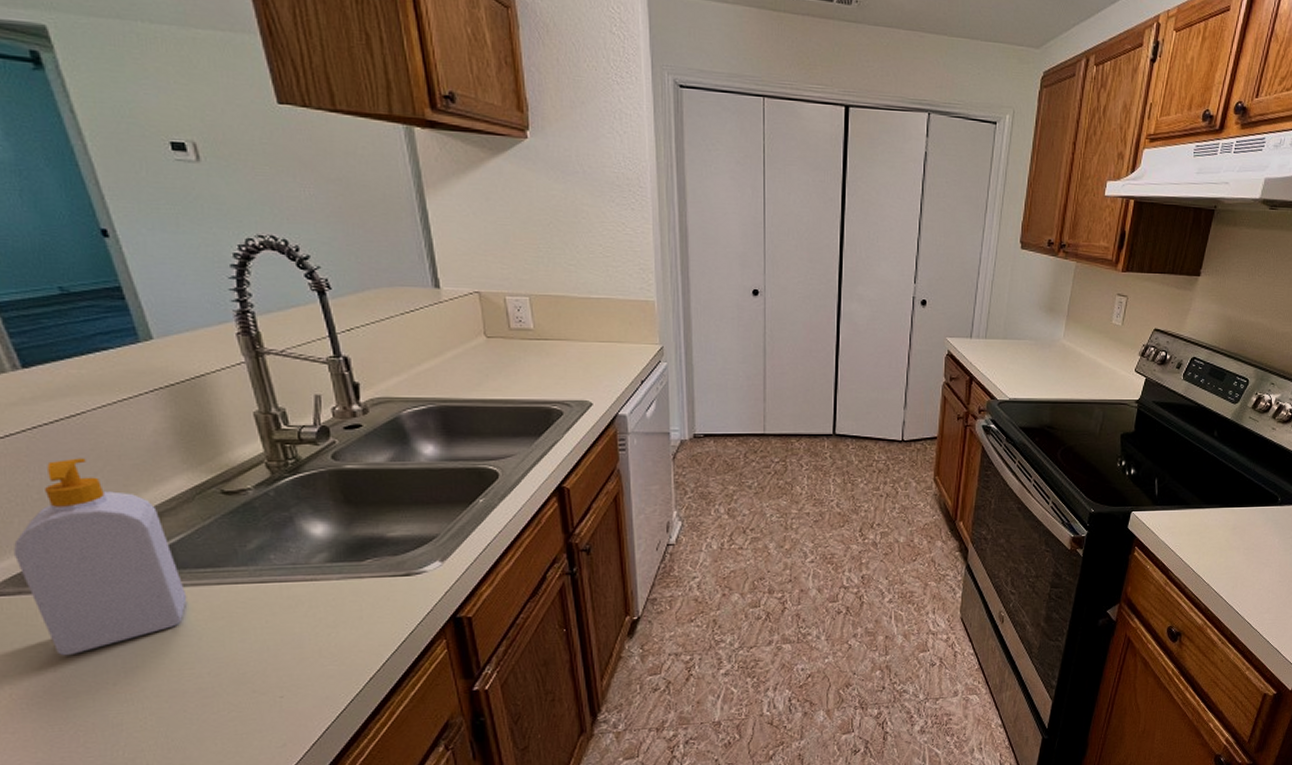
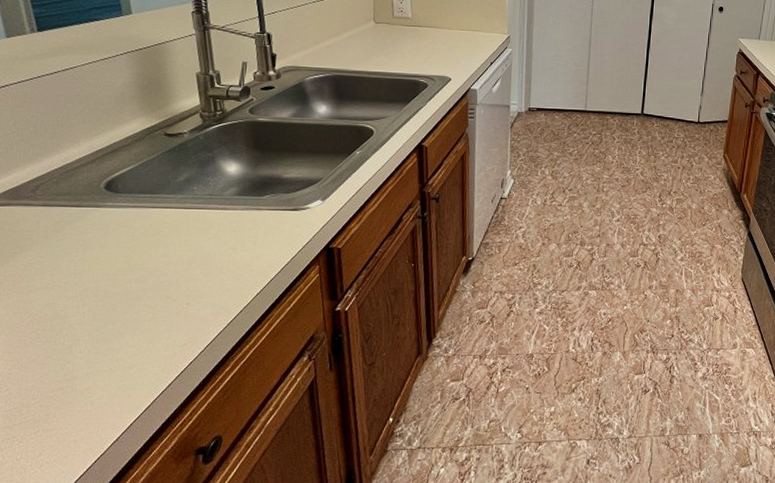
soap bottle: present [13,458,187,656] -> none [9,101,129,258]

